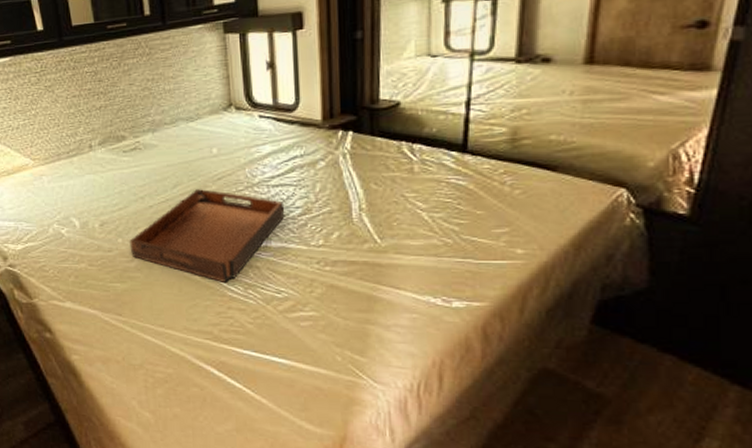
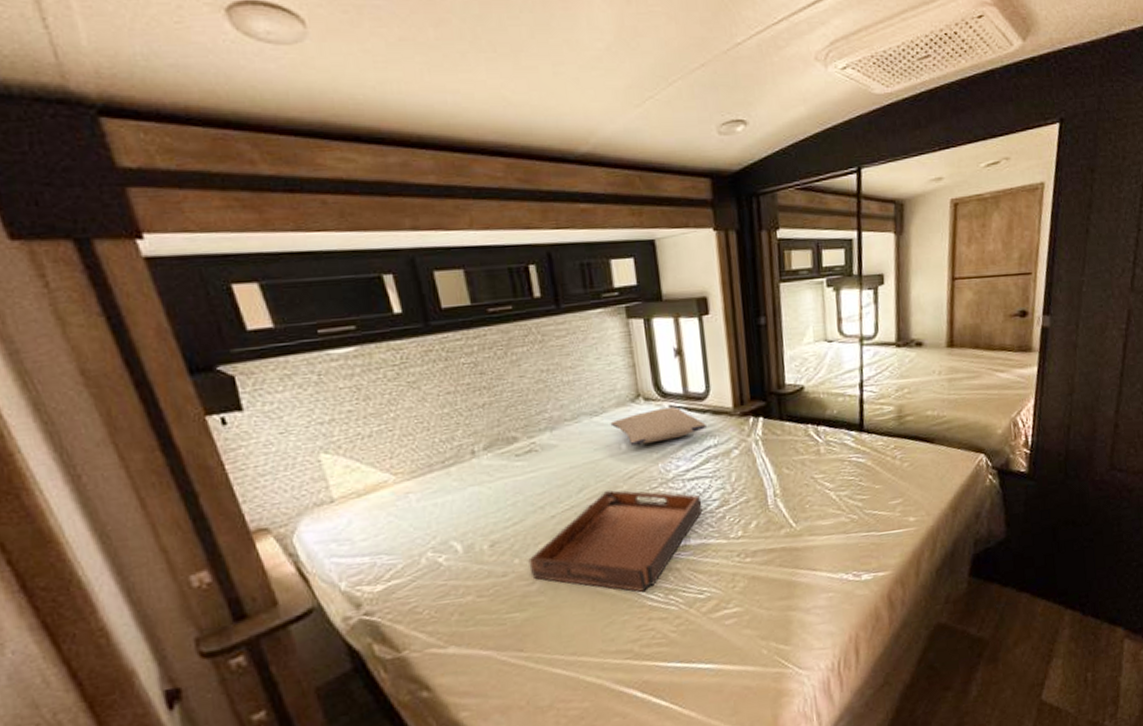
pillow: none [204,117,294,150] -> present [610,406,706,446]

